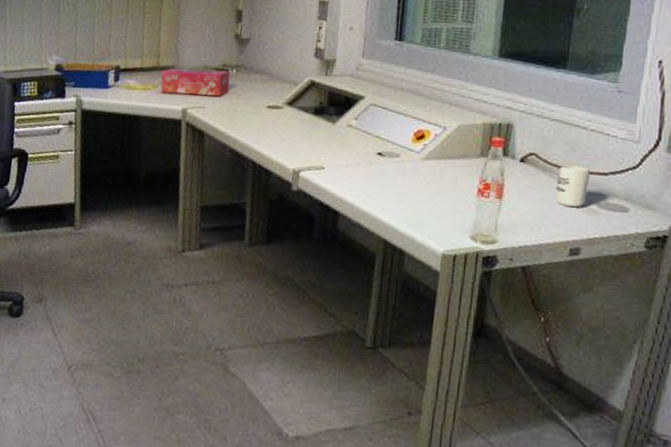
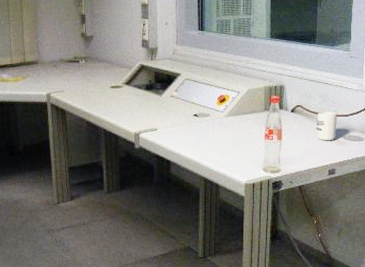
tissue box: present [160,68,230,97] -> none [27,62,82,82]

